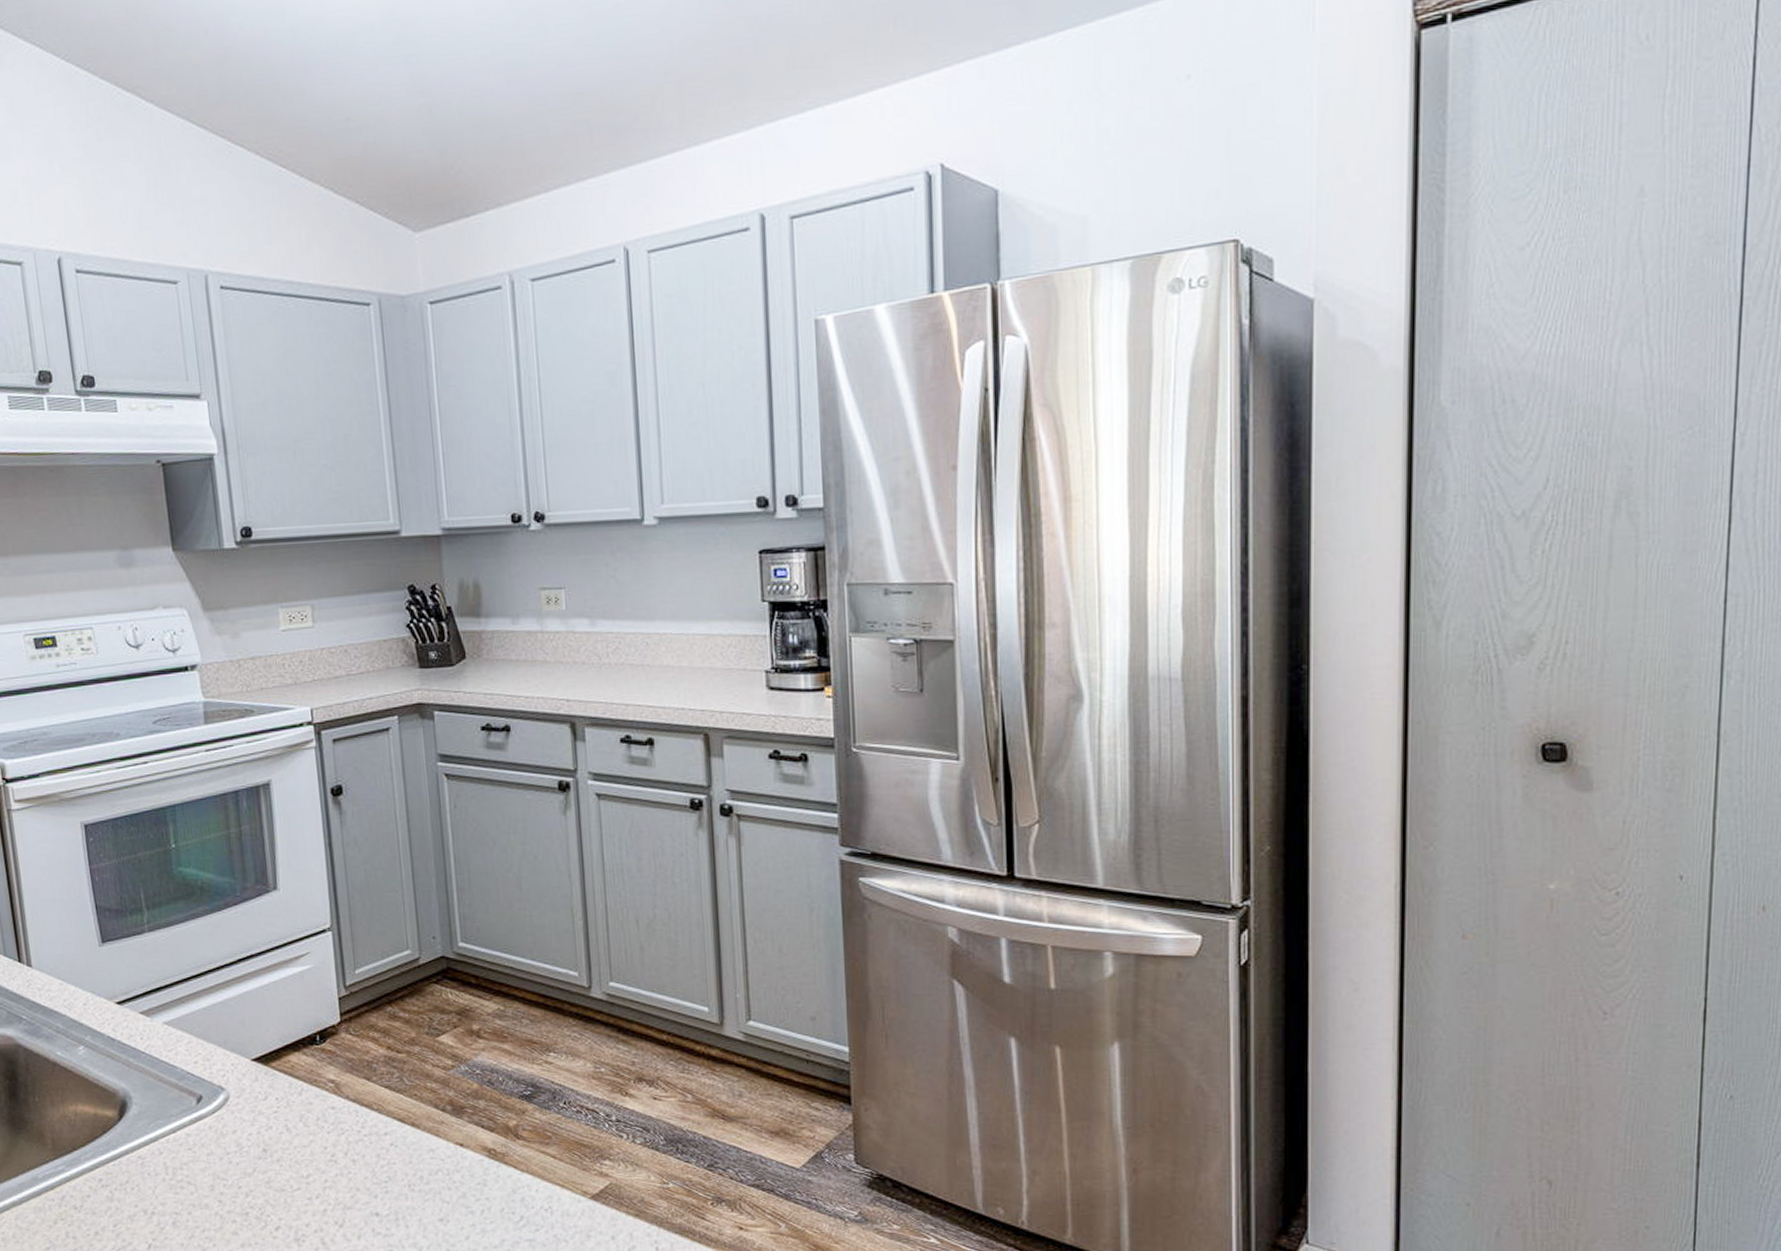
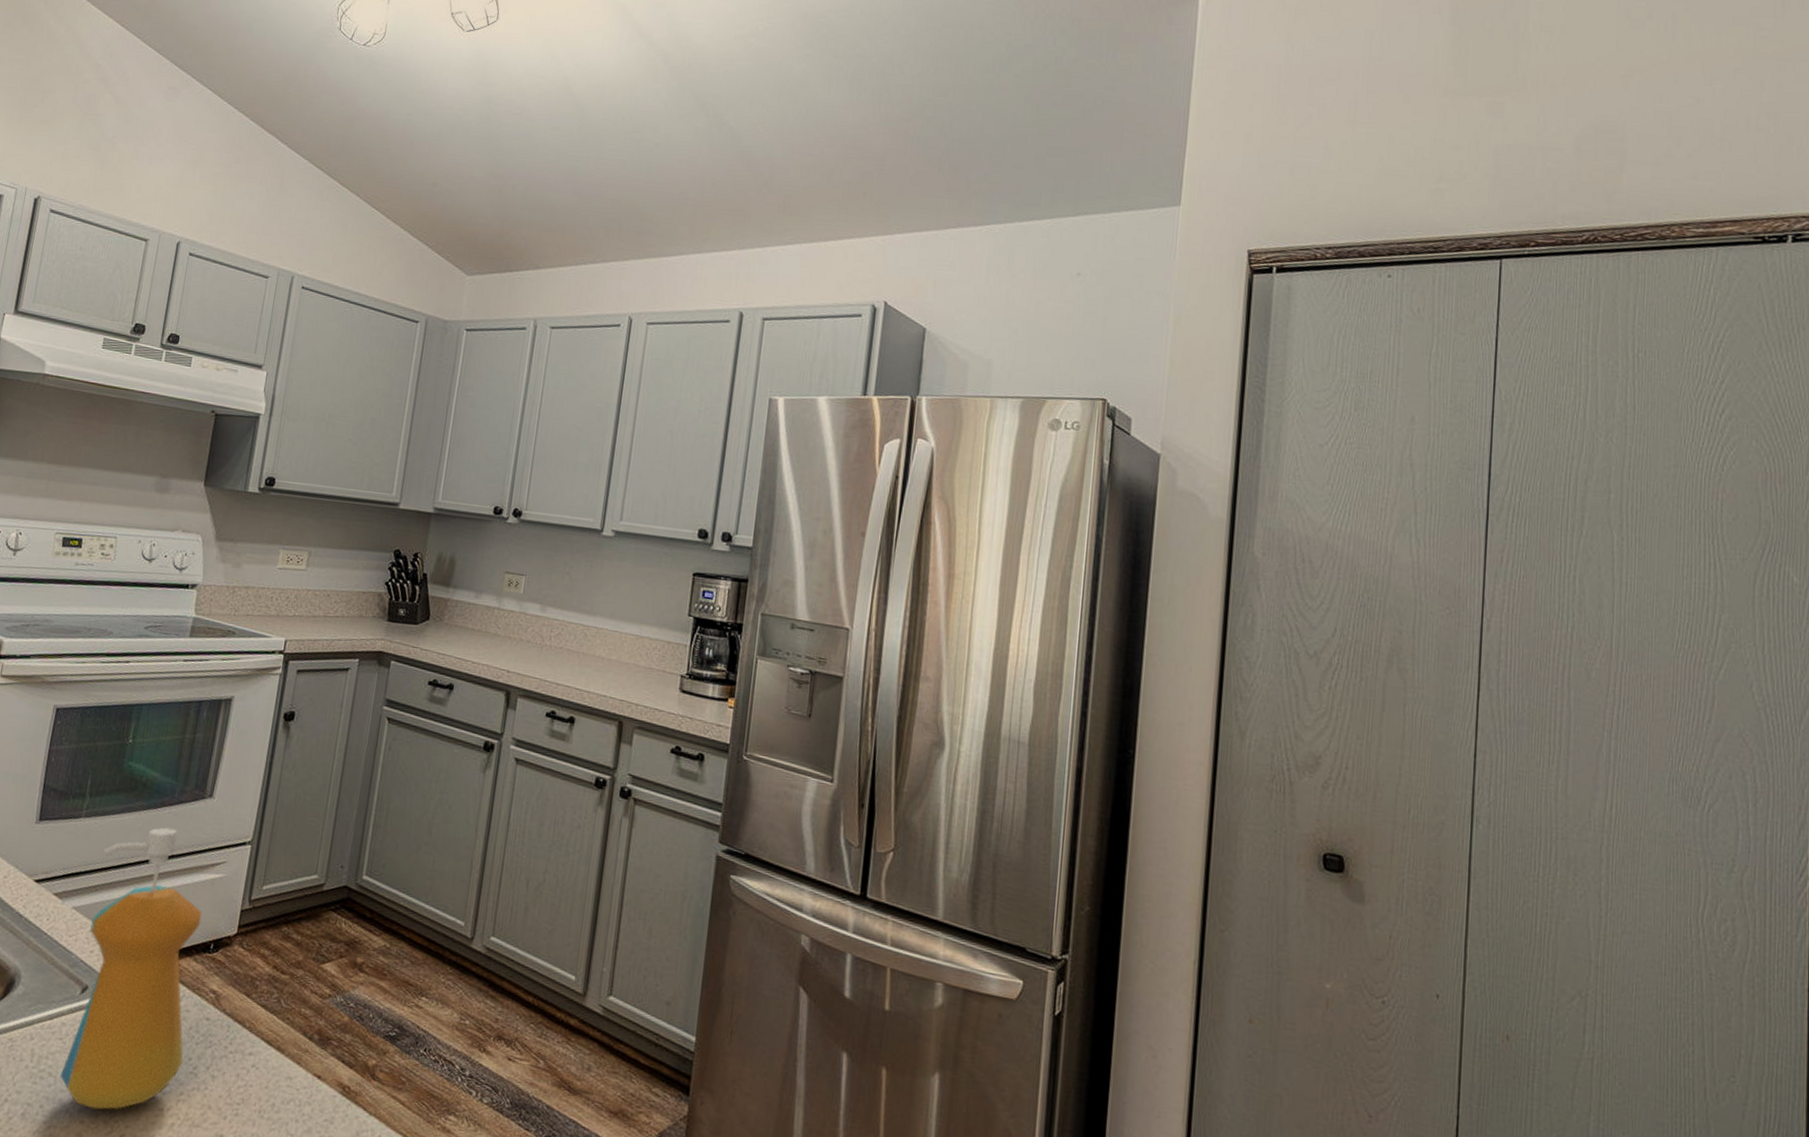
soap dispenser: none [178,928,320,1208] -> present [60,827,202,1110]

